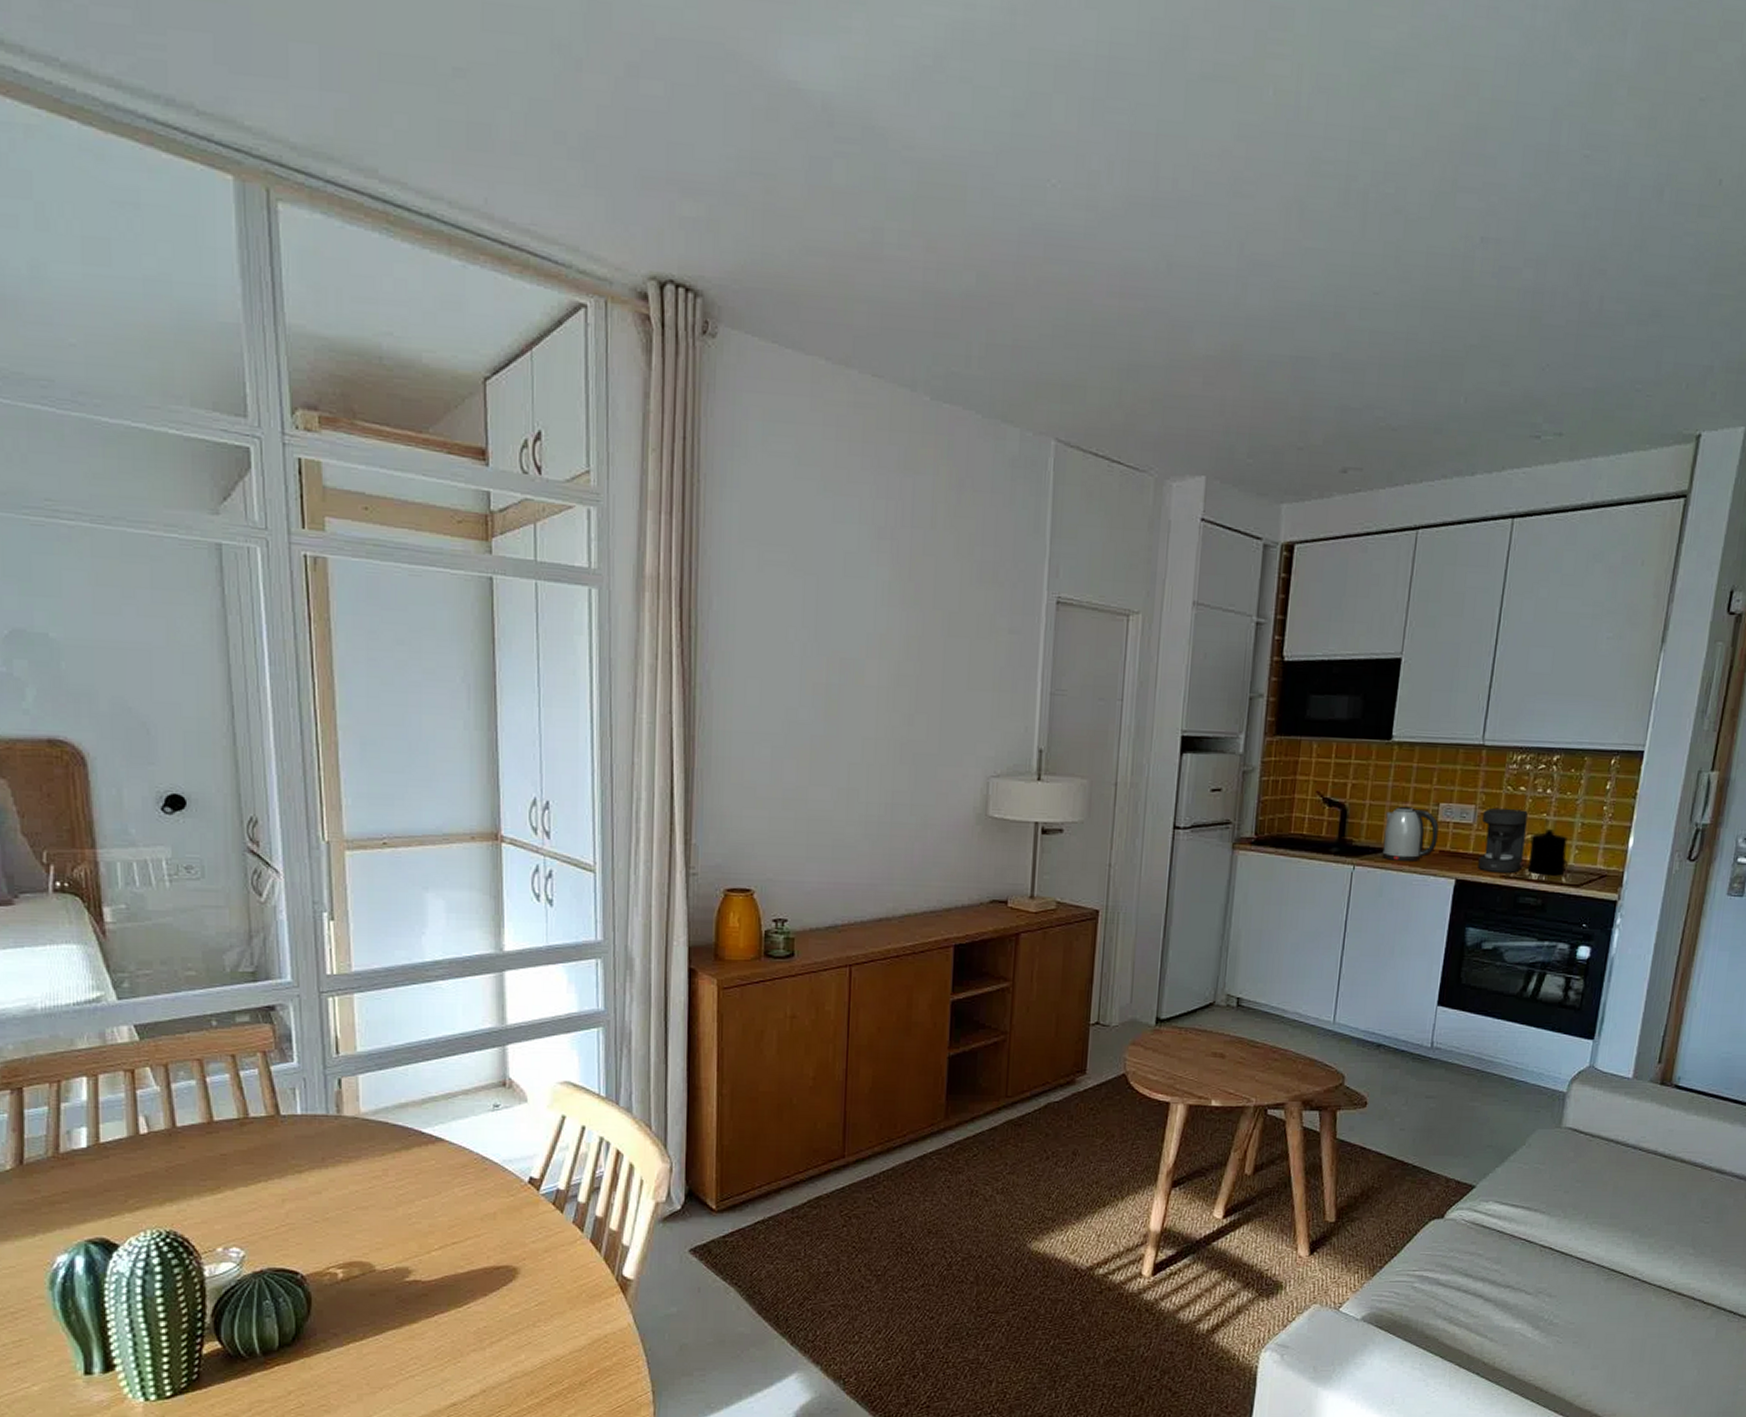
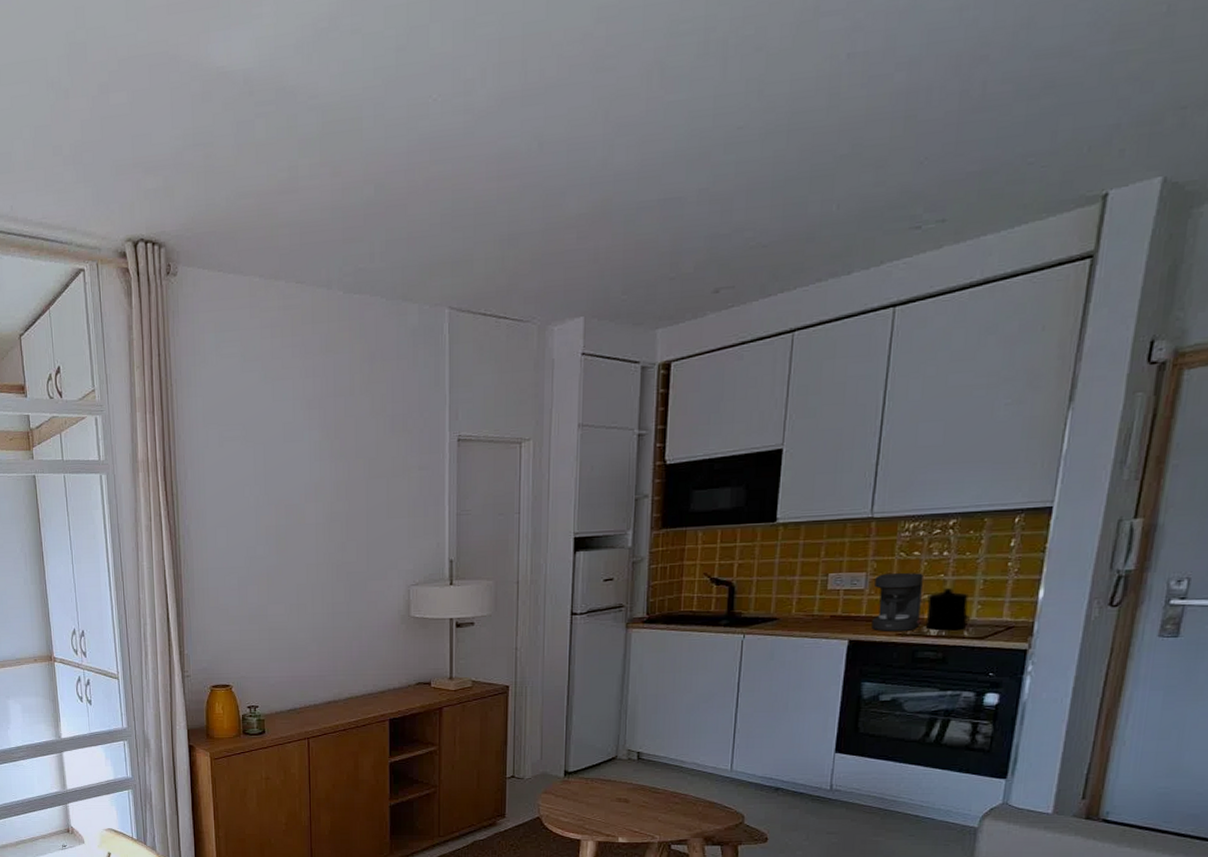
kettle: present [1382,806,1439,862] -> none [772,579,829,628]

